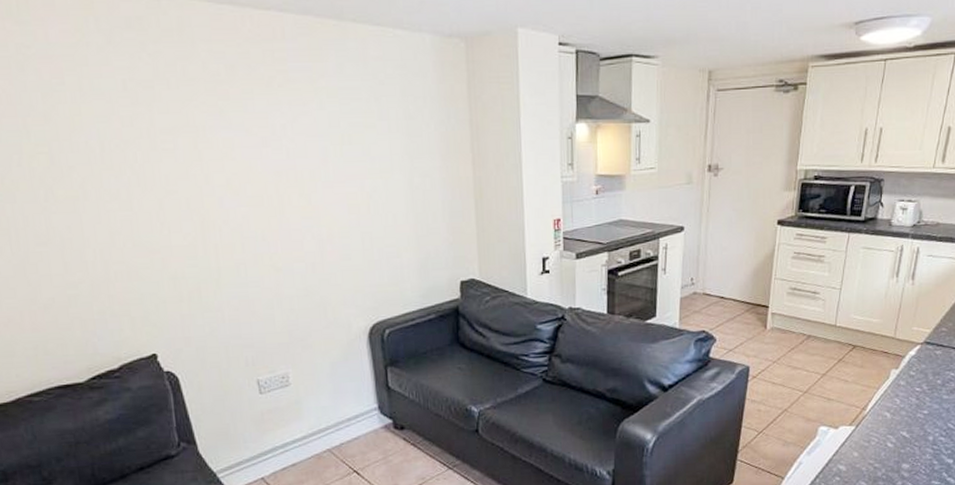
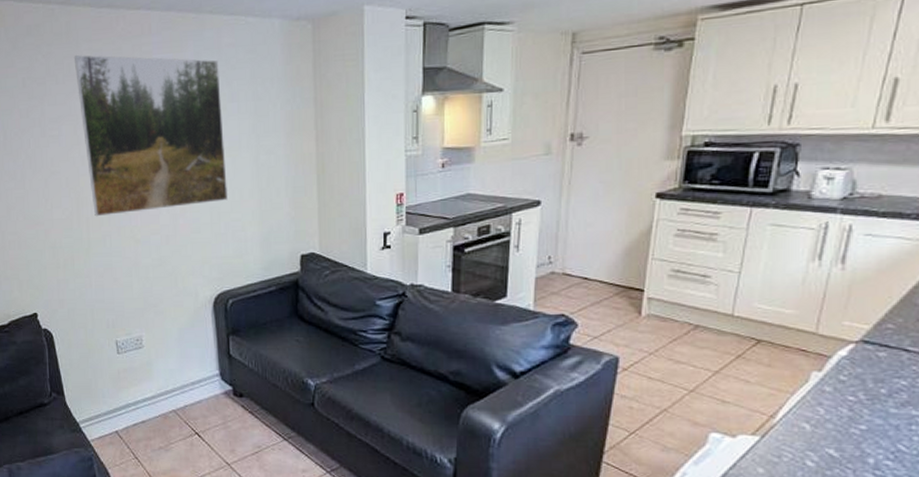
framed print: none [189,57,381,243] -> present [73,55,229,217]

